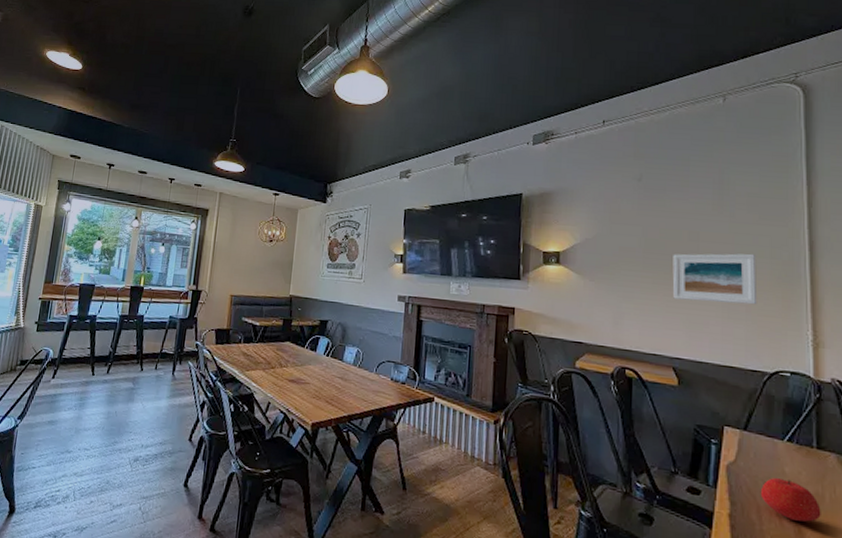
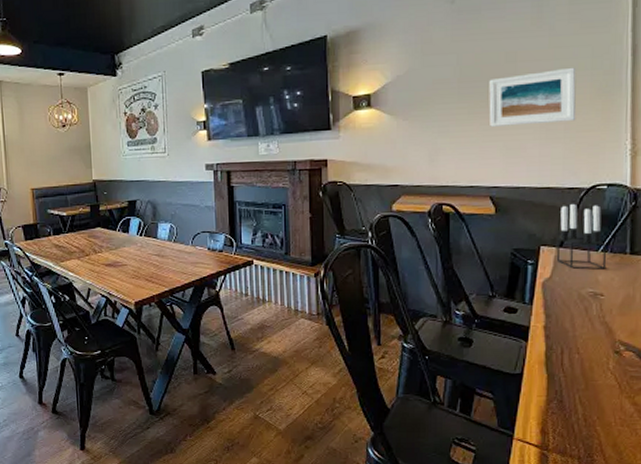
candle holder: none [740,386,793,461] -> present [556,203,607,270]
apple: present [760,477,821,522] -> none [574,286,632,323]

